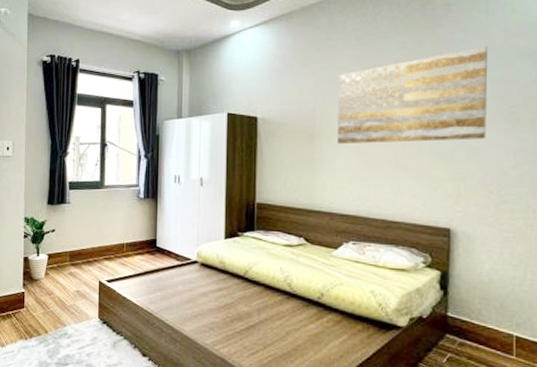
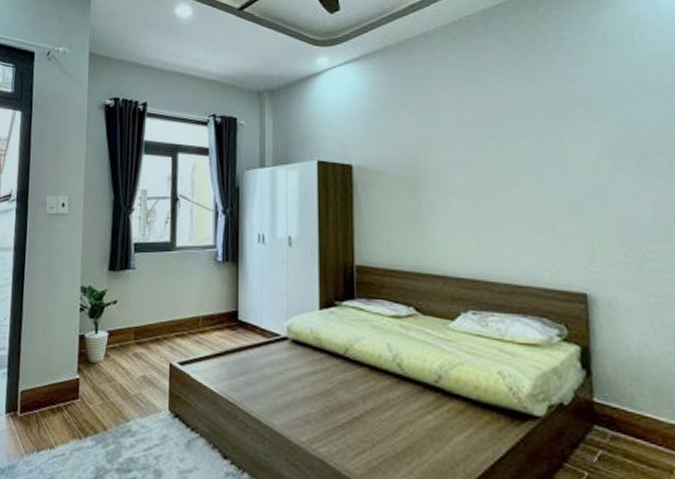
wall art: present [337,46,488,144] -> none [443,82,619,195]

